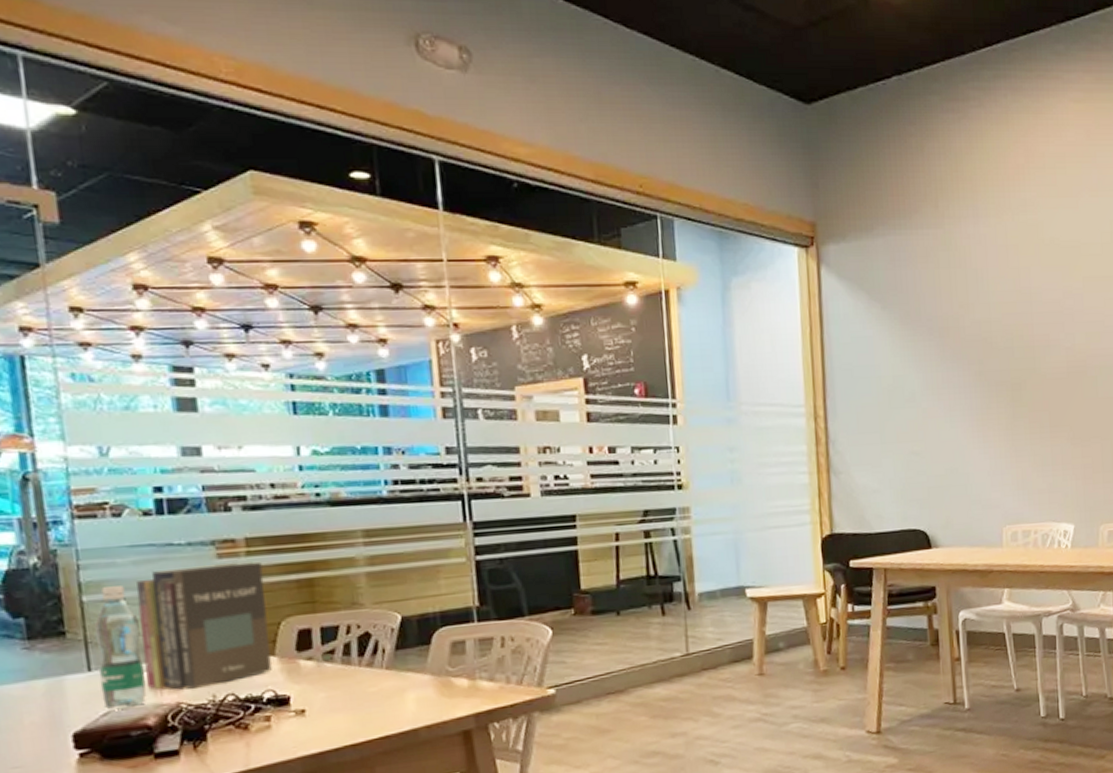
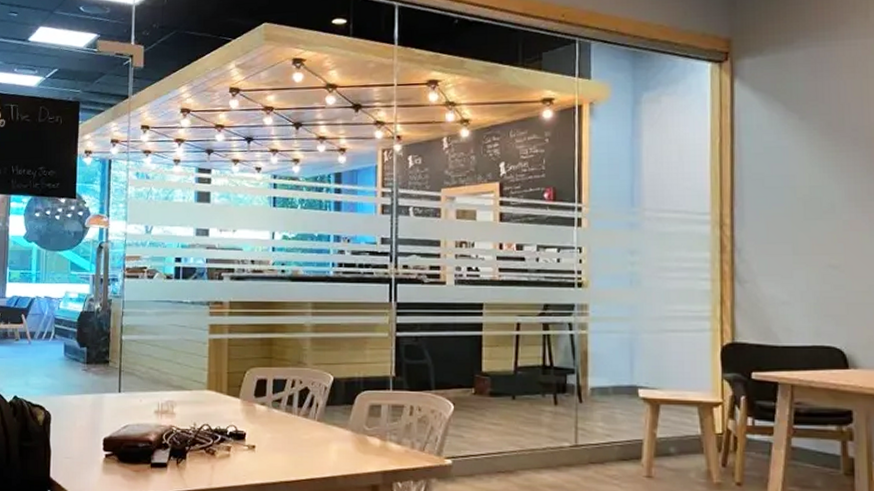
bottle: present [94,586,147,710] -> none [125,330,154,425]
books: present [136,562,273,690] -> none [154,320,238,416]

